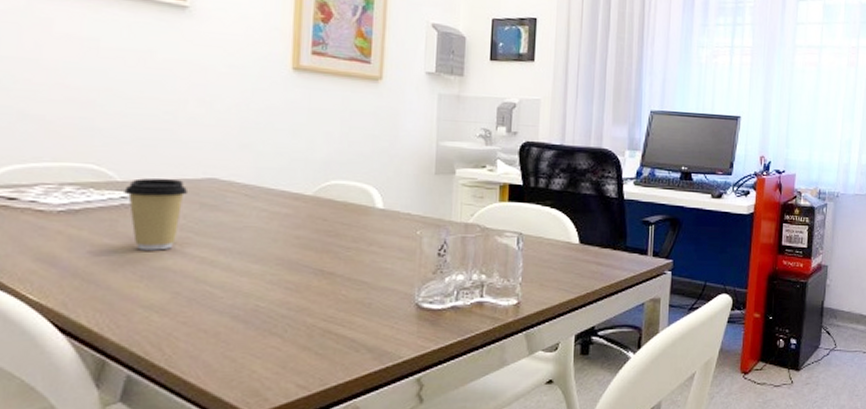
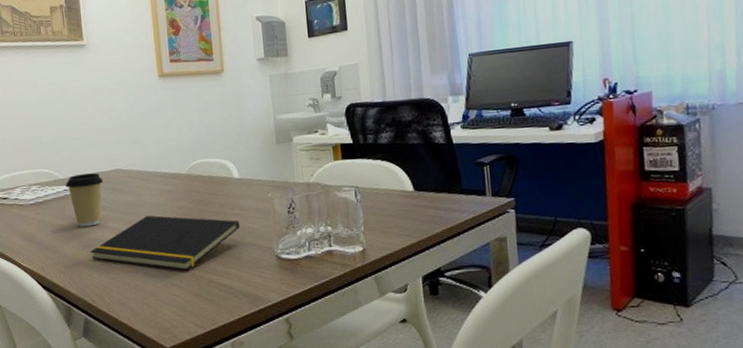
notepad: none [152,242,375,317] -> present [91,215,240,271]

